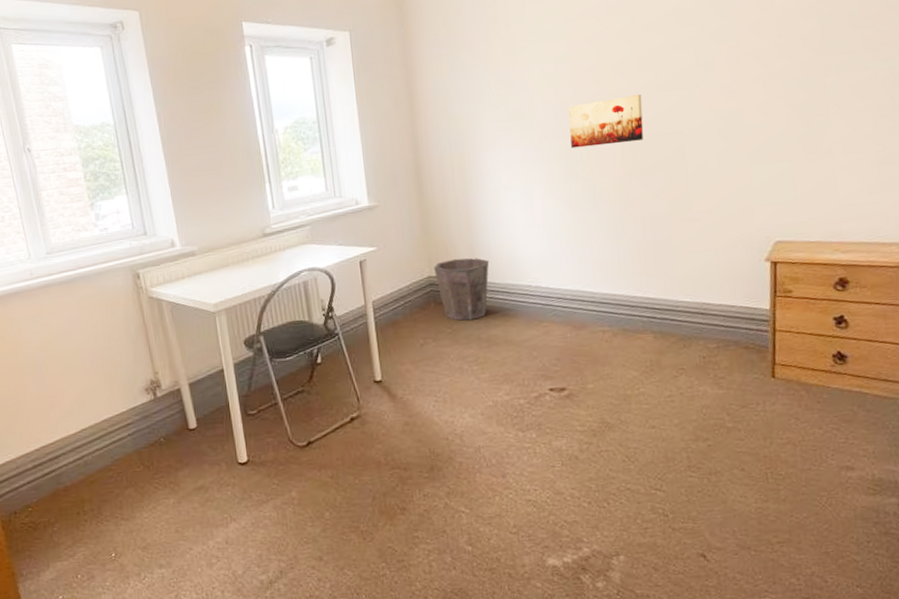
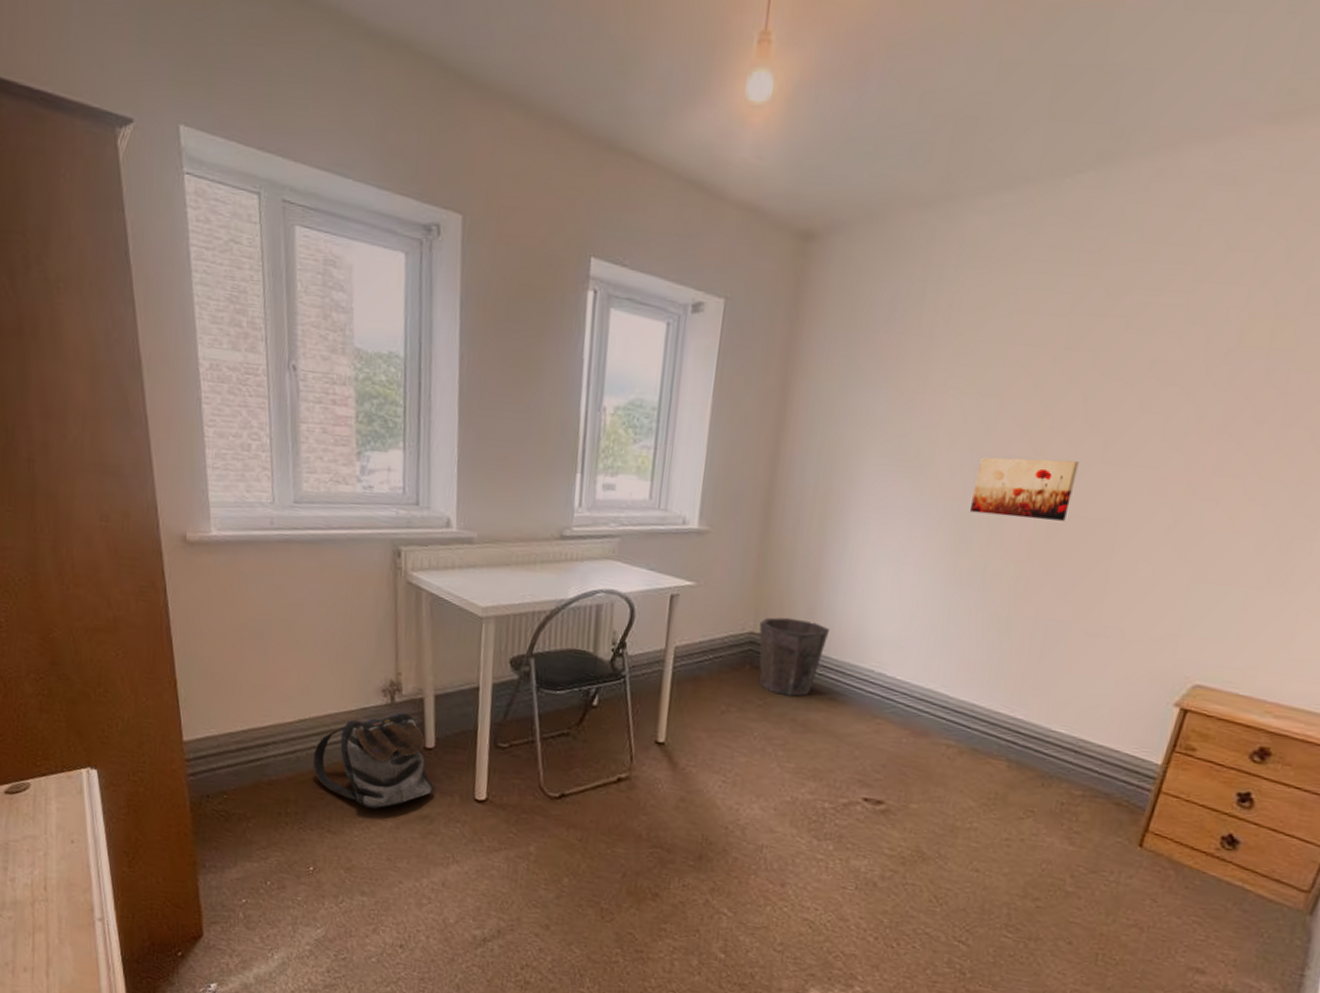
backpack: none [98,404,203,491] -> present [313,712,434,809]

